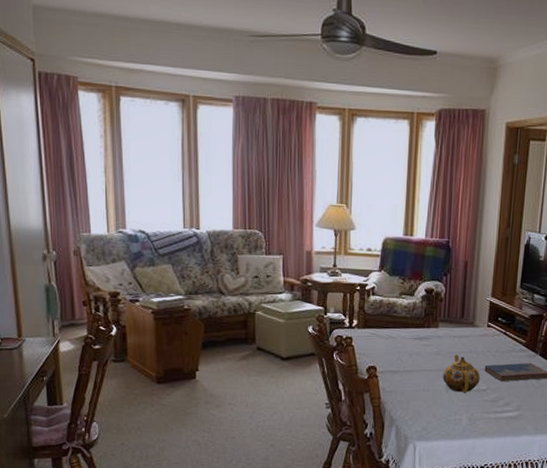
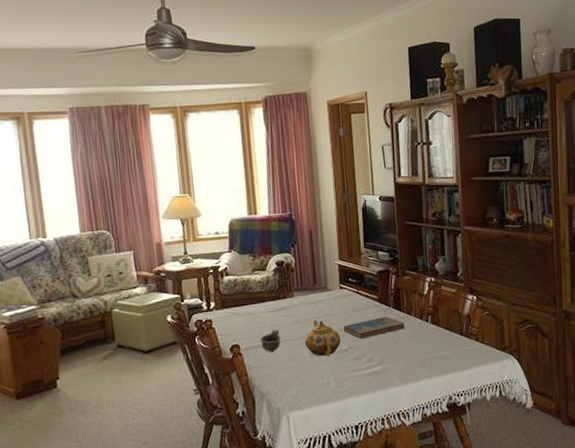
cup: none [397,357,419,381] -> present [260,329,281,353]

